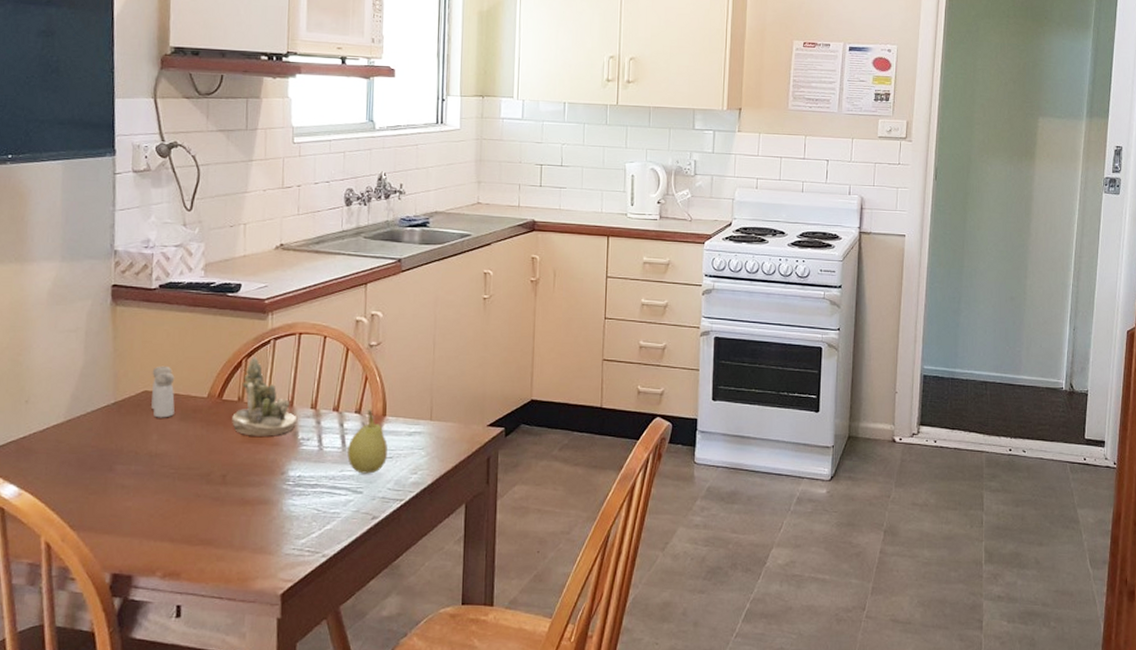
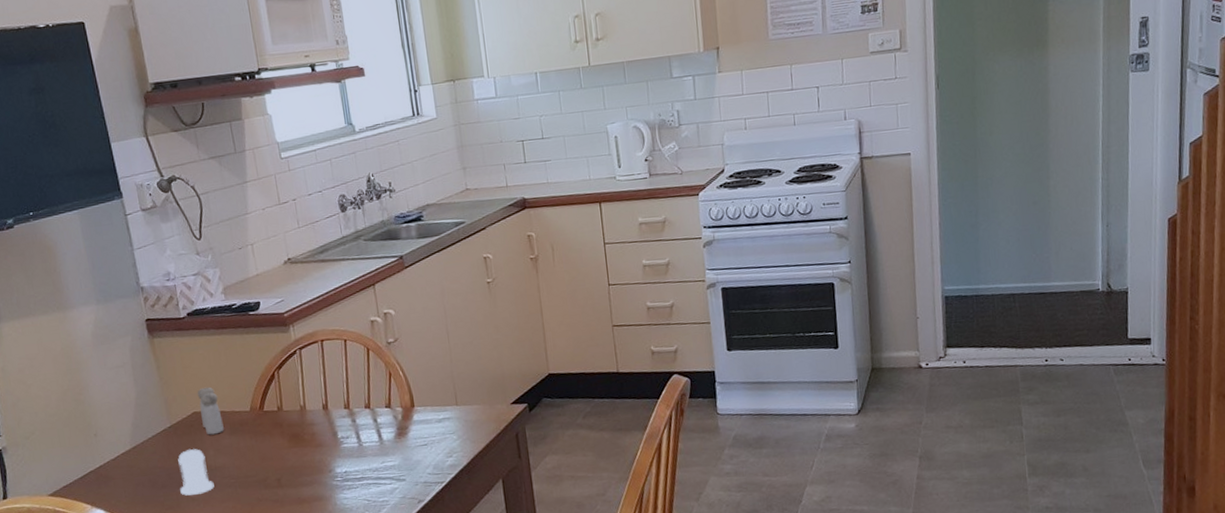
salt shaker: none [110,431,150,481] -> present [178,449,215,496]
succulent planter: present [232,357,296,436] -> none [275,368,334,441]
fruit: present [347,409,388,474] -> none [384,402,422,463]

